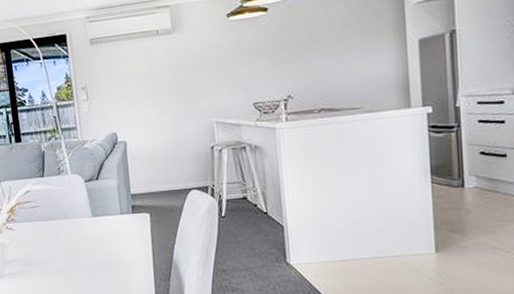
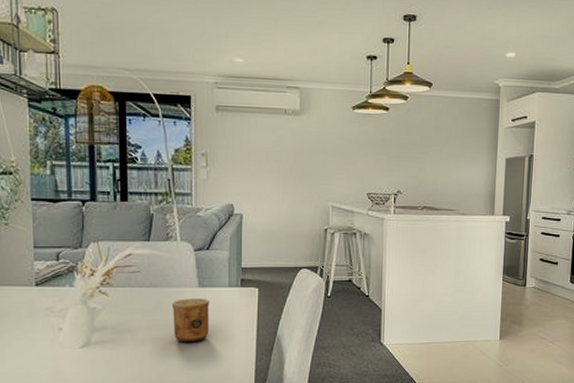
cup: none [69,227,107,270] -> present [171,298,209,341]

